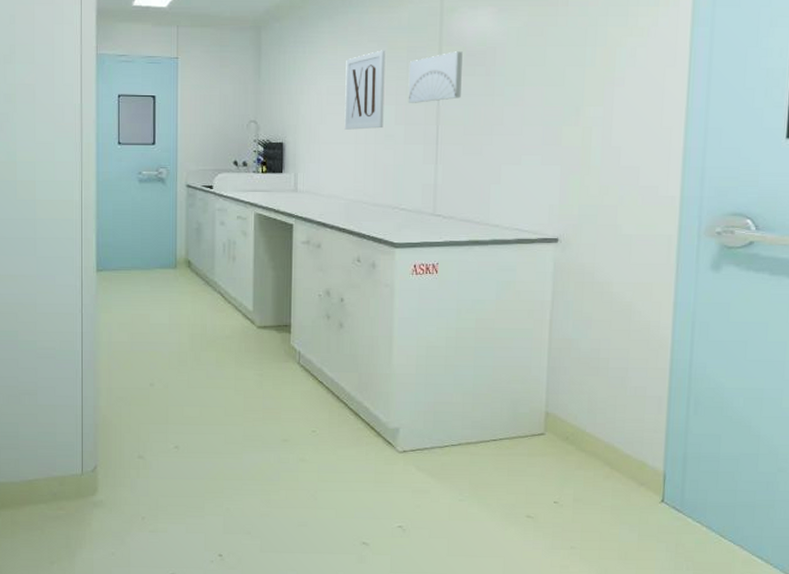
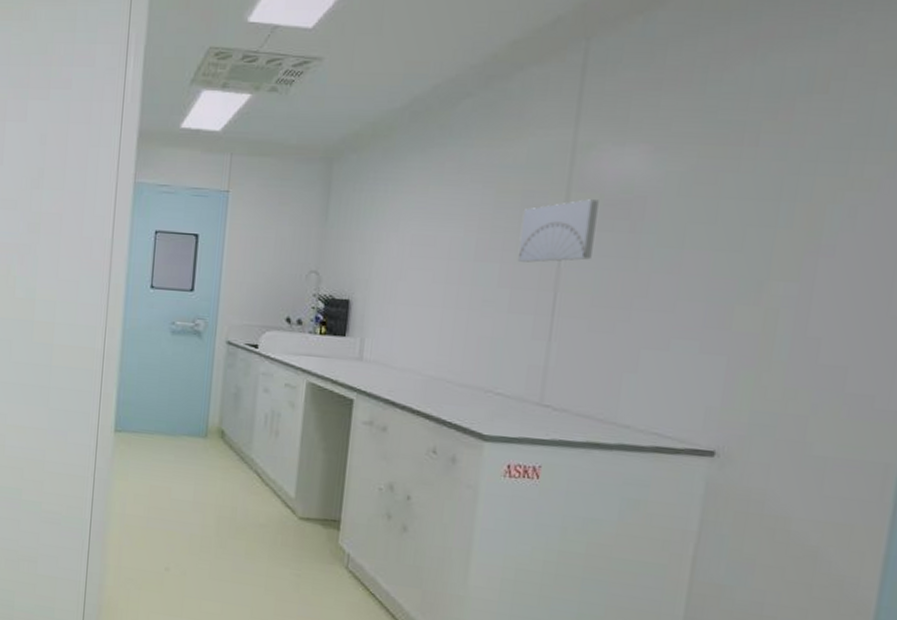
wall art: present [344,50,386,130] -> none [429,193,493,291]

